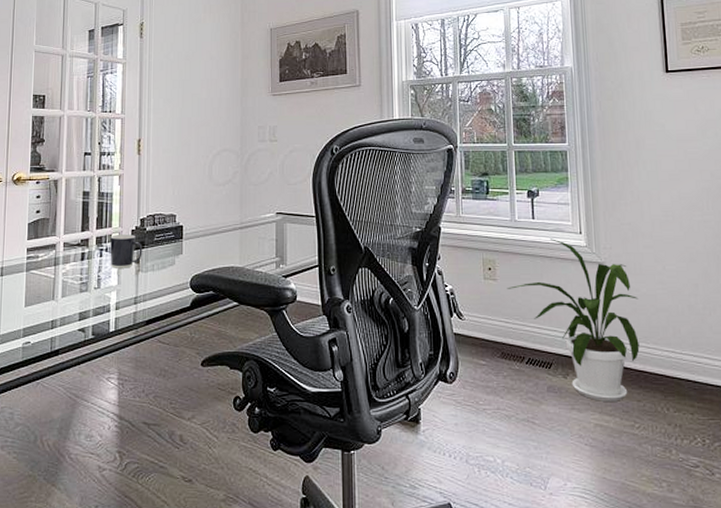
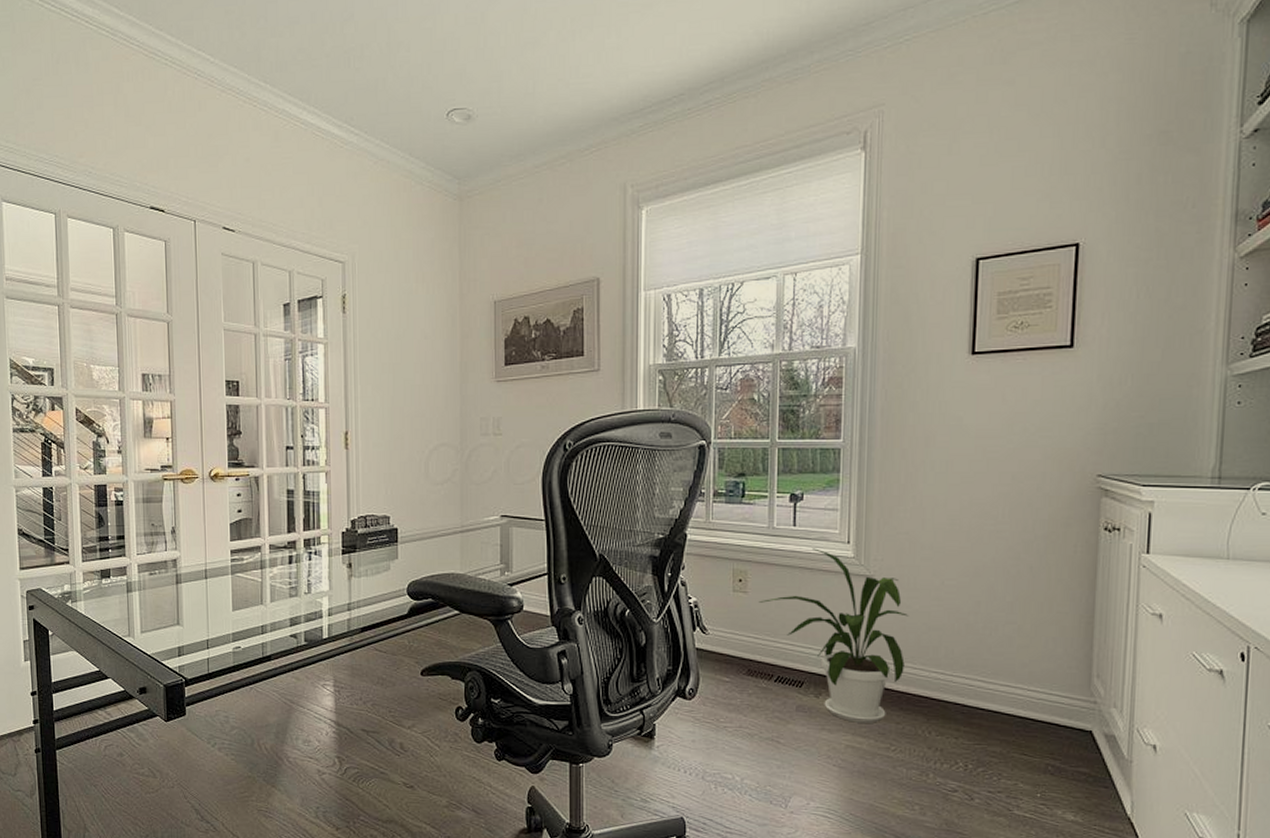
mug: present [110,235,143,268] -> none [319,537,355,573]

